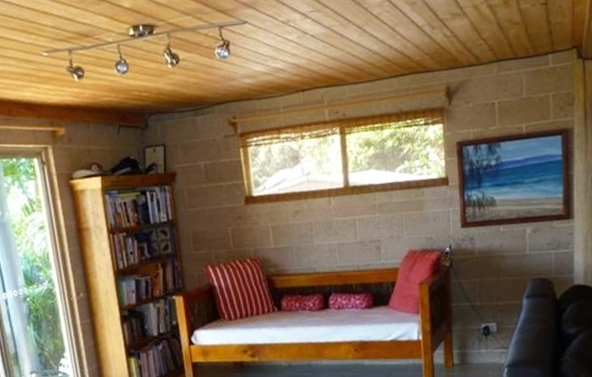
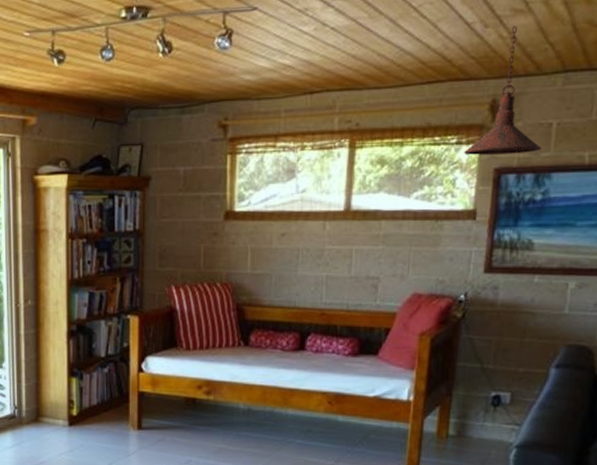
pendant light: none [431,26,490,133] -> present [464,26,542,155]

